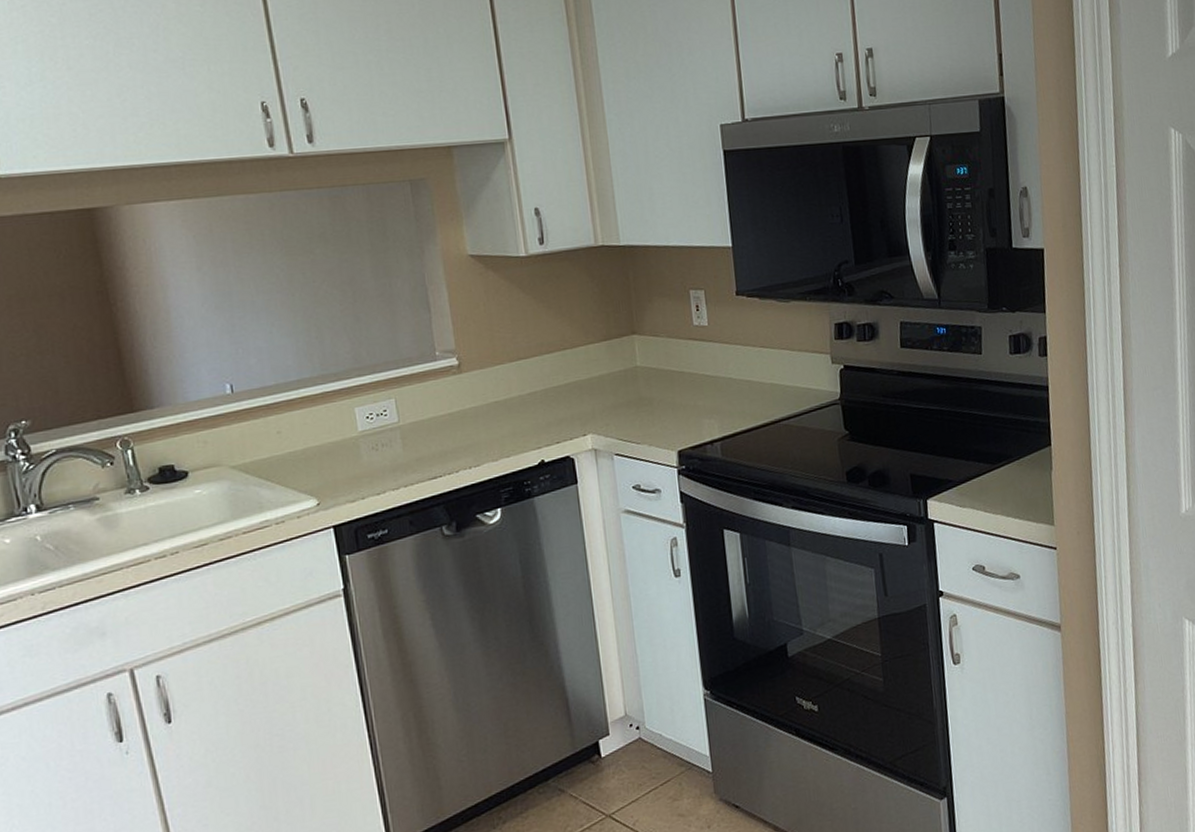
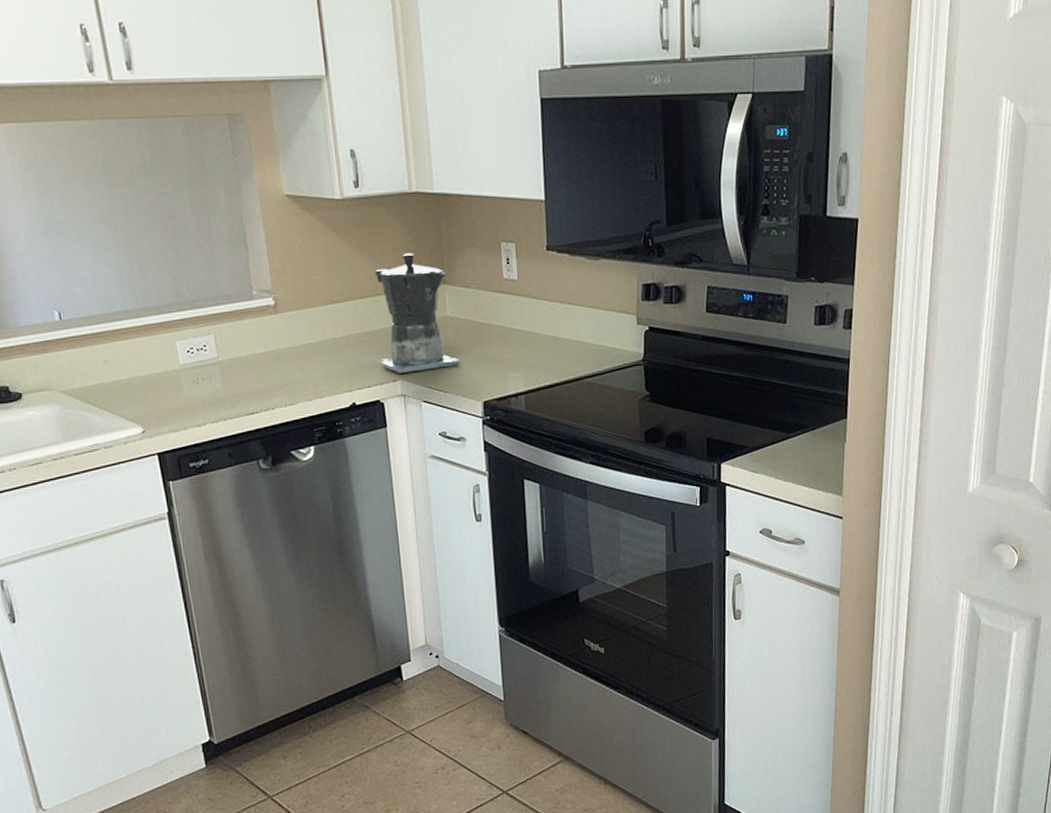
coffee maker: none [561,305,652,427] -> present [374,253,460,373]

